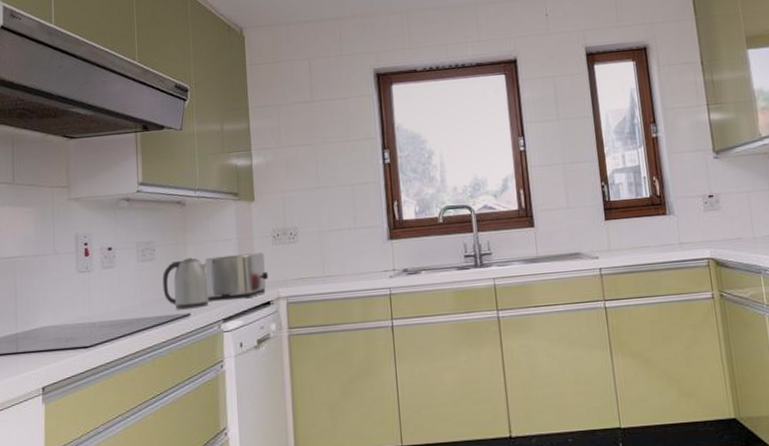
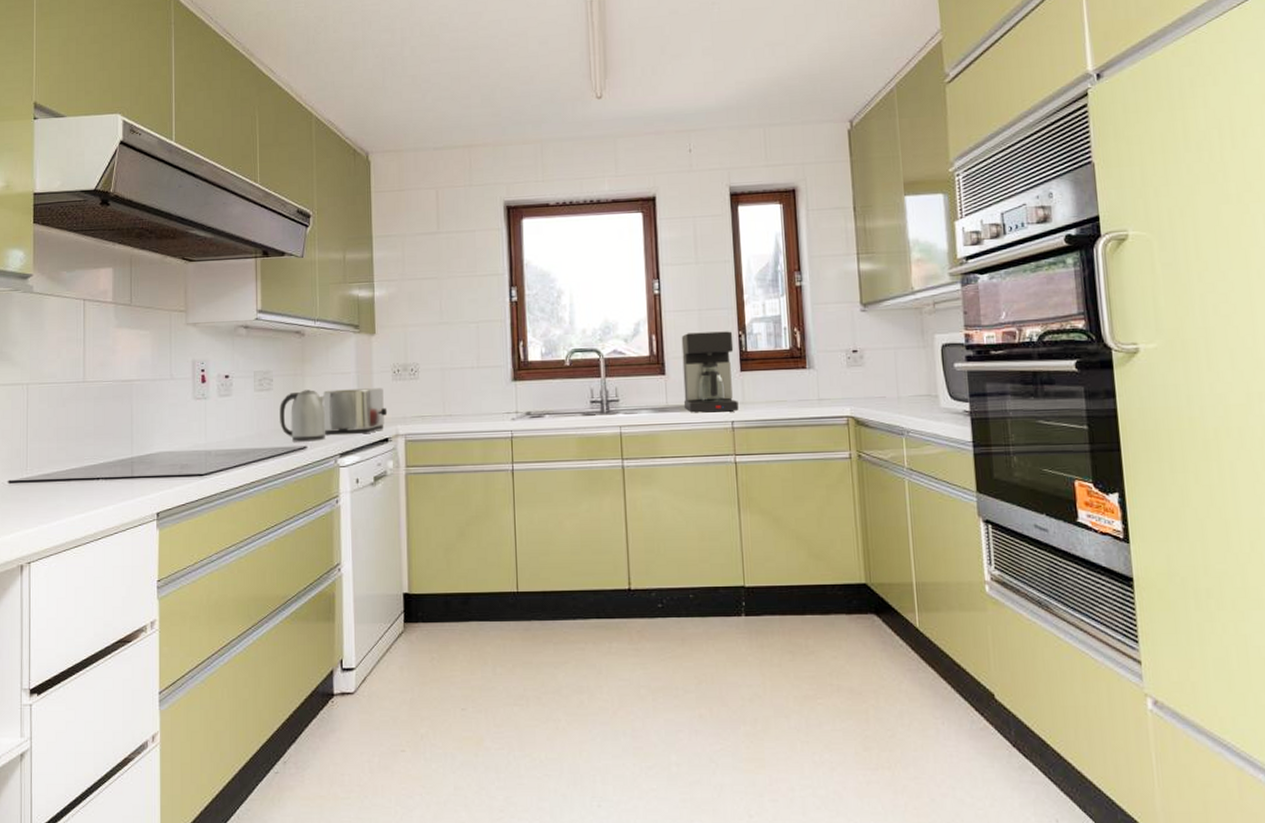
coffee maker: none [547,182,606,263] -> present [681,331,739,413]

